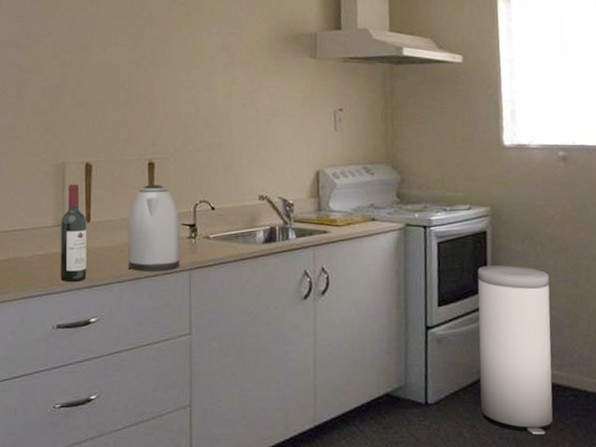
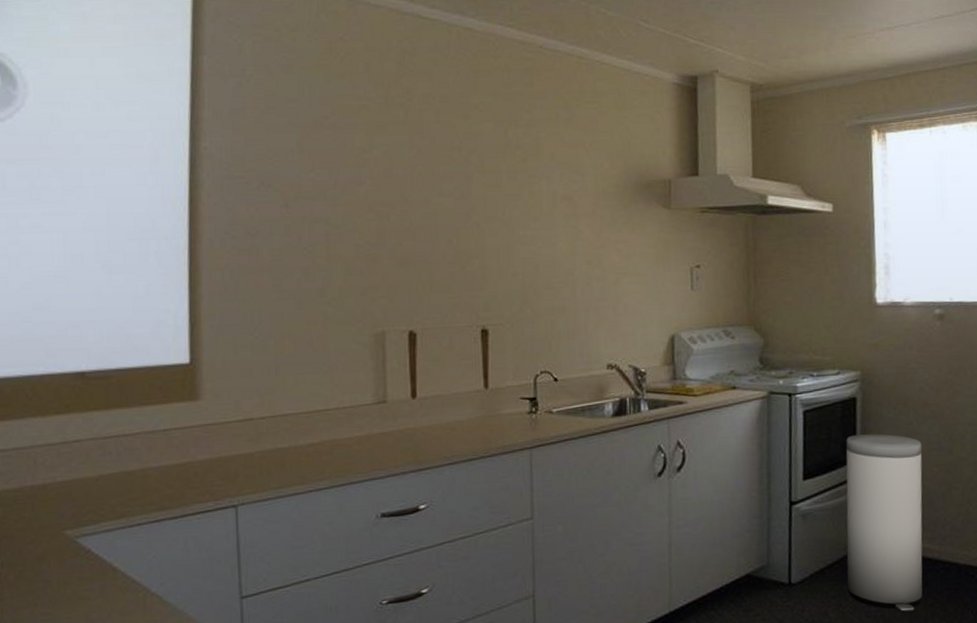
wine bottle: present [60,184,87,283] -> none [381,355,414,467]
kettle: present [127,185,180,273] -> none [459,354,520,453]

